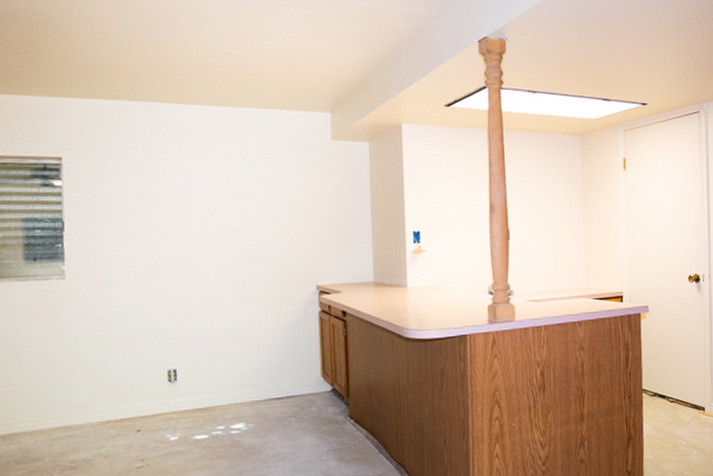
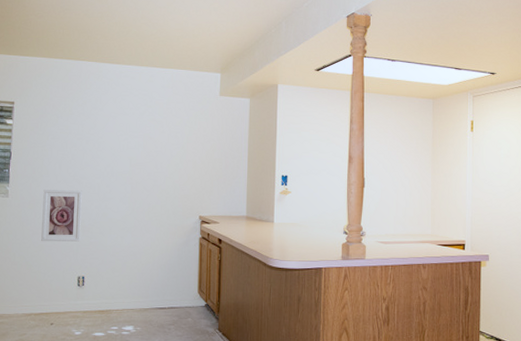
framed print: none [112,264,167,332] -> present [41,190,82,242]

